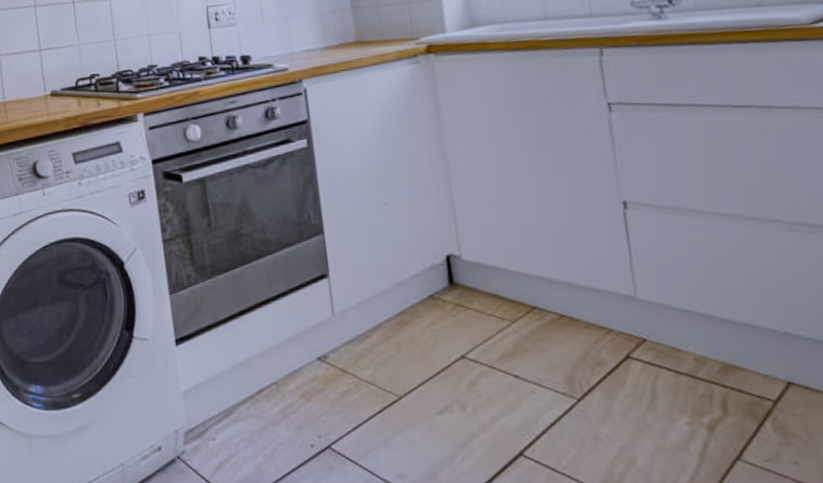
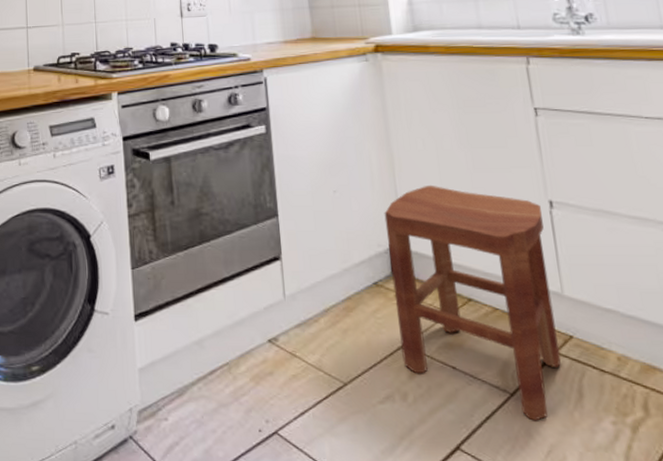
stool: none [439,191,633,425] -> present [384,185,561,421]

